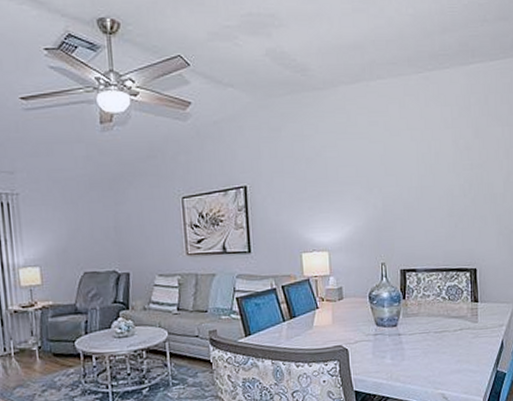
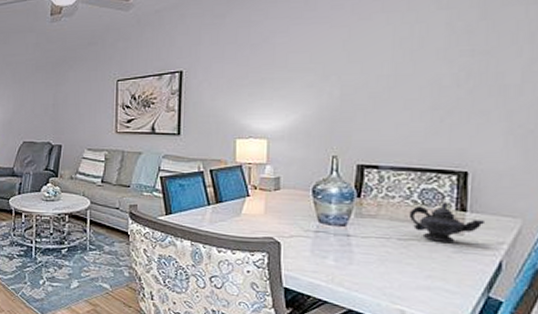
teapot: none [440,296,491,331] -> present [408,202,486,244]

